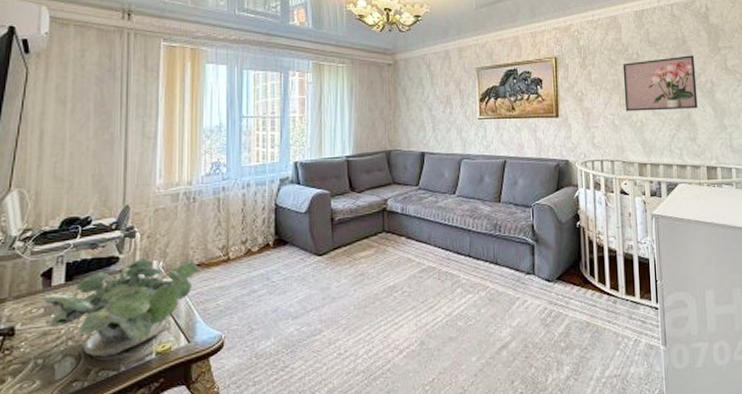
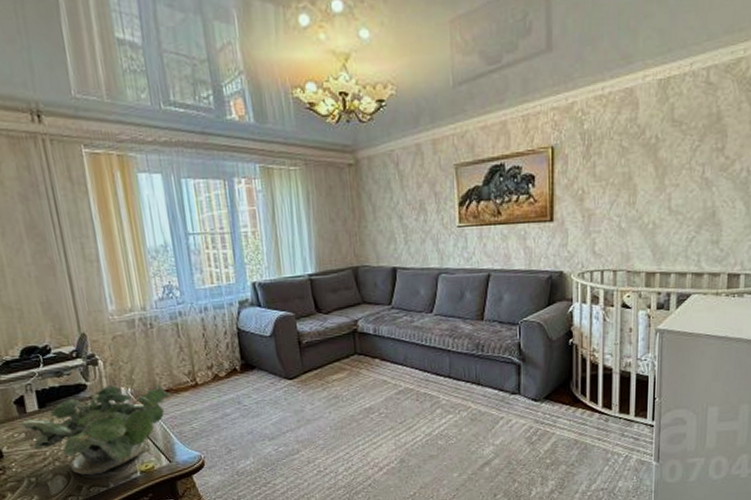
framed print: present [622,55,698,112] -> none [635,136,730,212]

